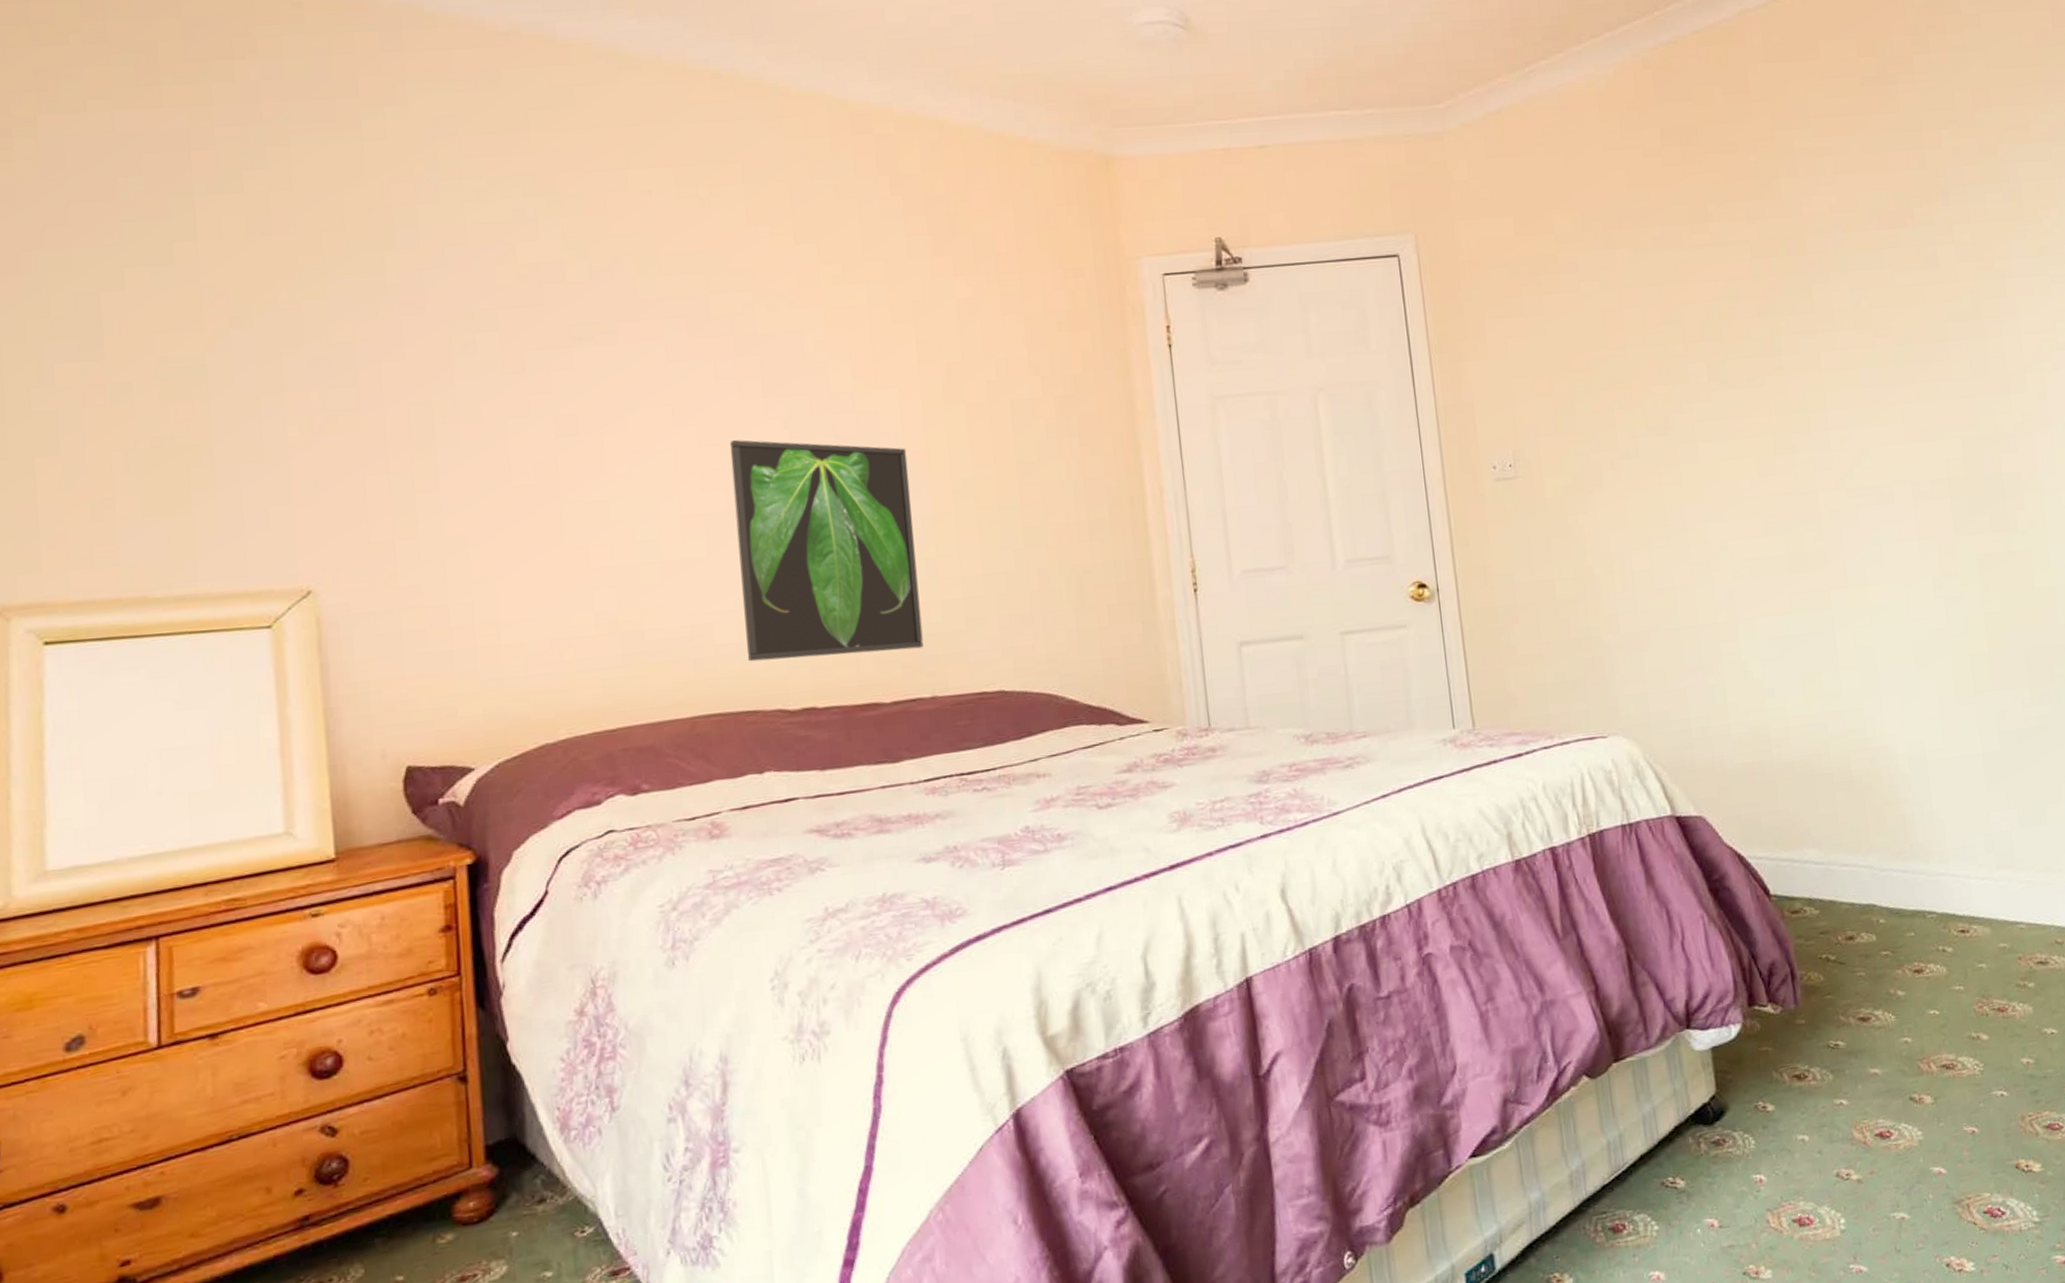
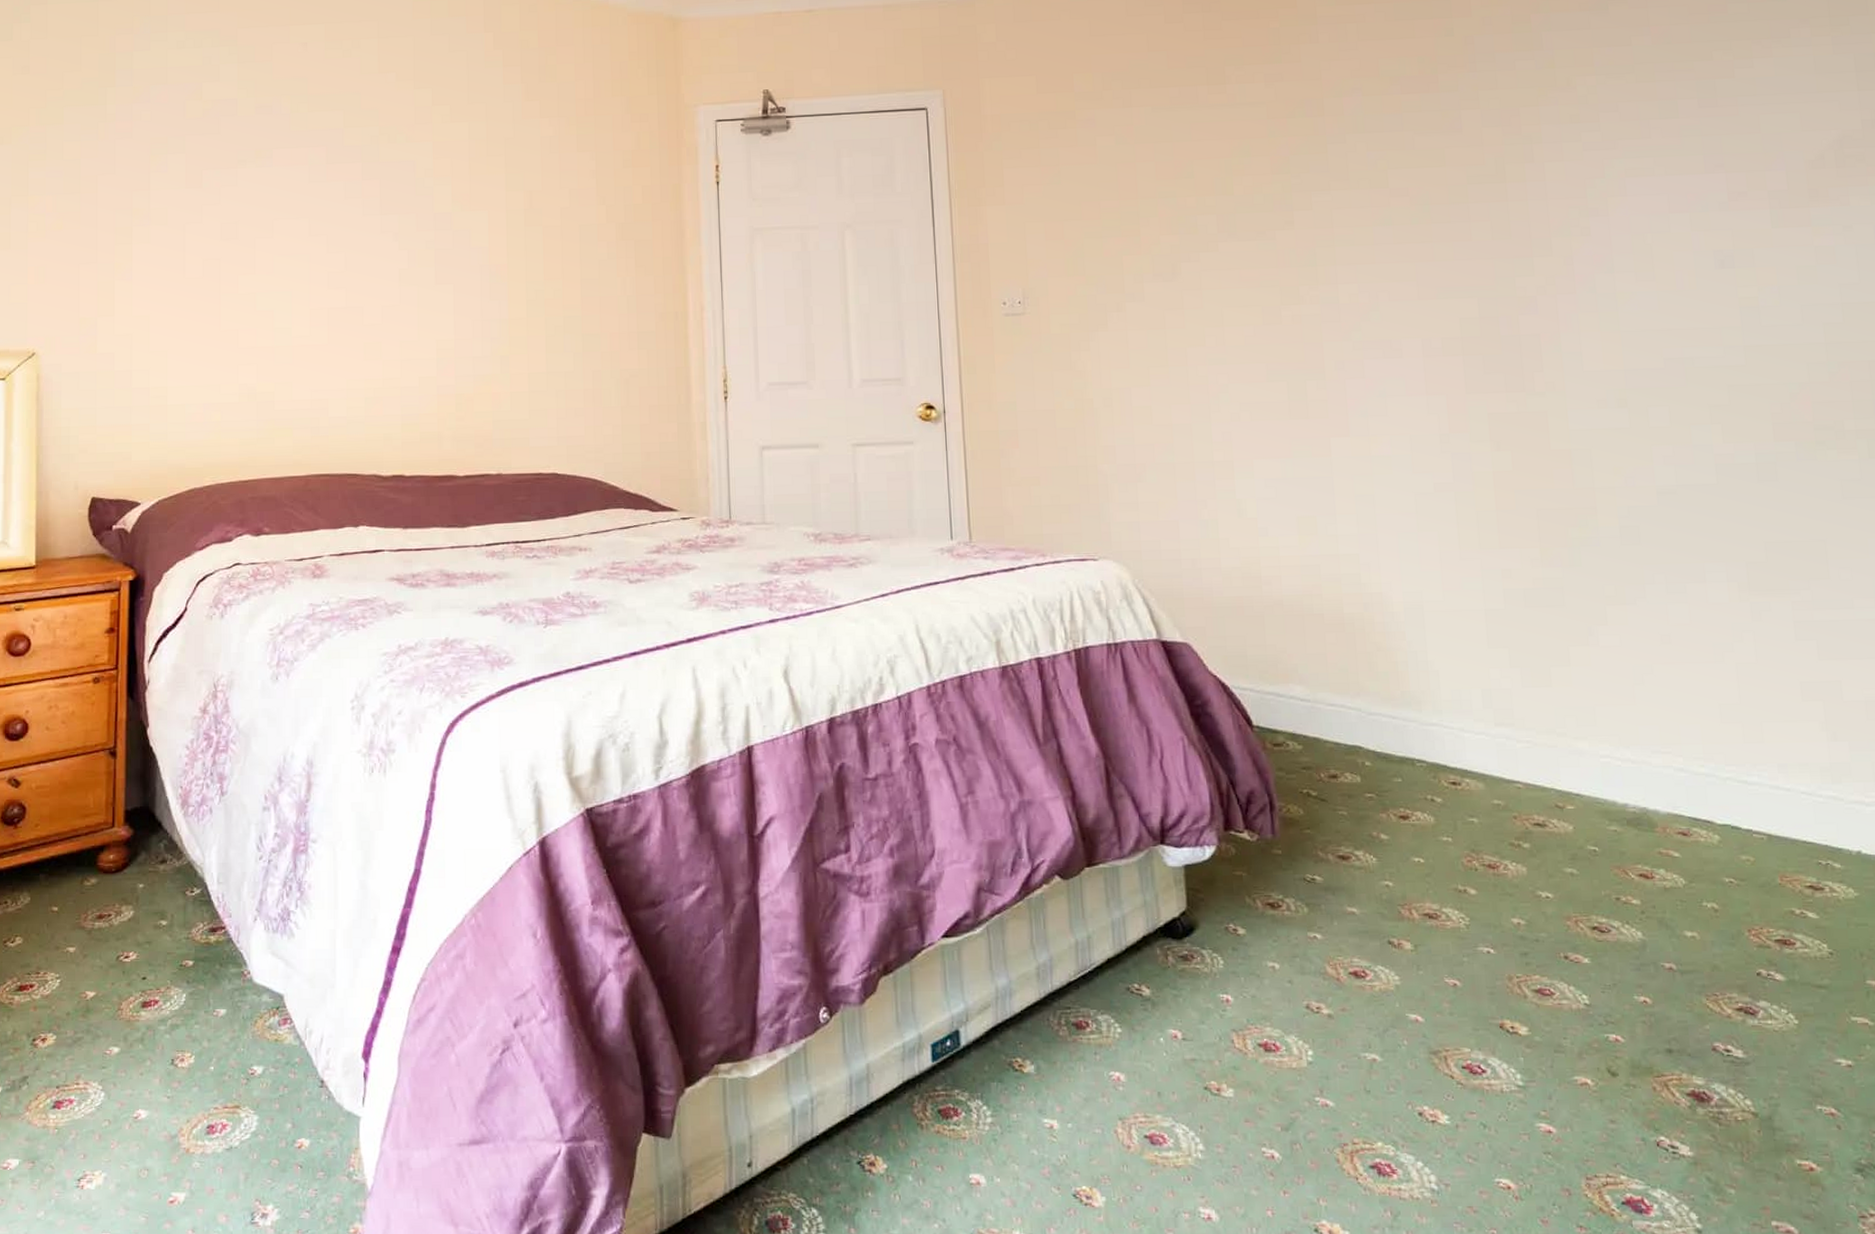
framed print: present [729,440,924,662] -> none [351,249,494,433]

